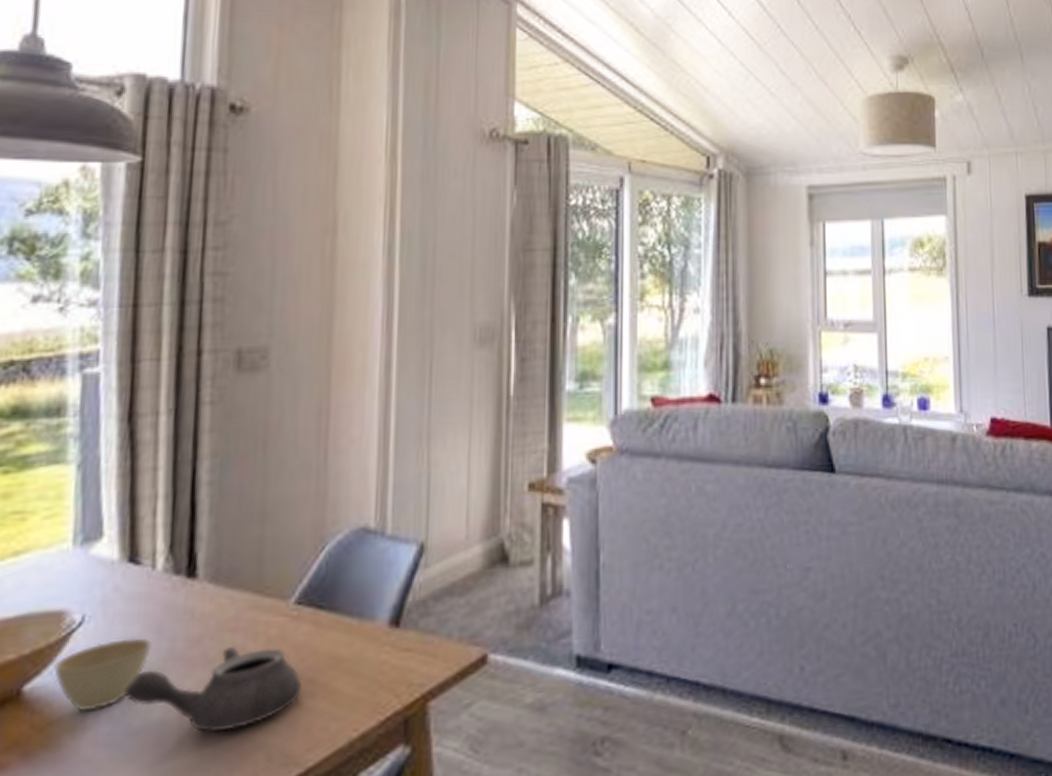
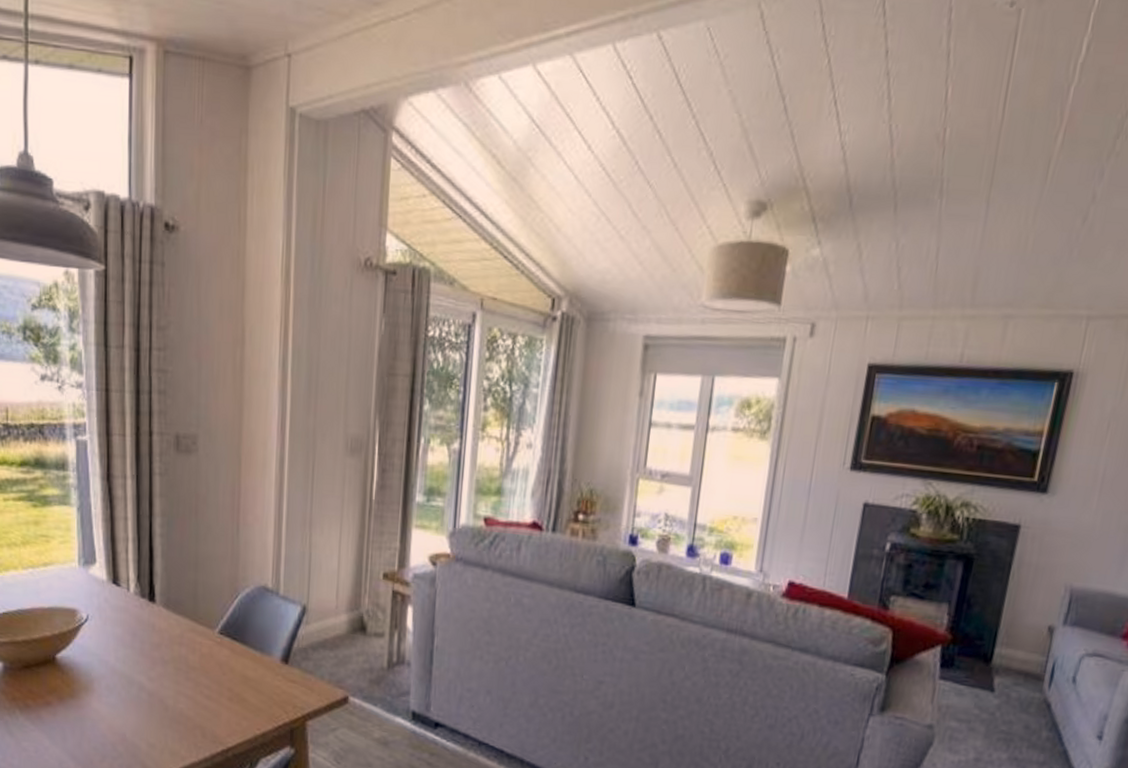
cup: present [54,638,152,712] -> none [73,635,129,679]
teapot: present [124,647,302,732] -> none [115,655,224,712]

